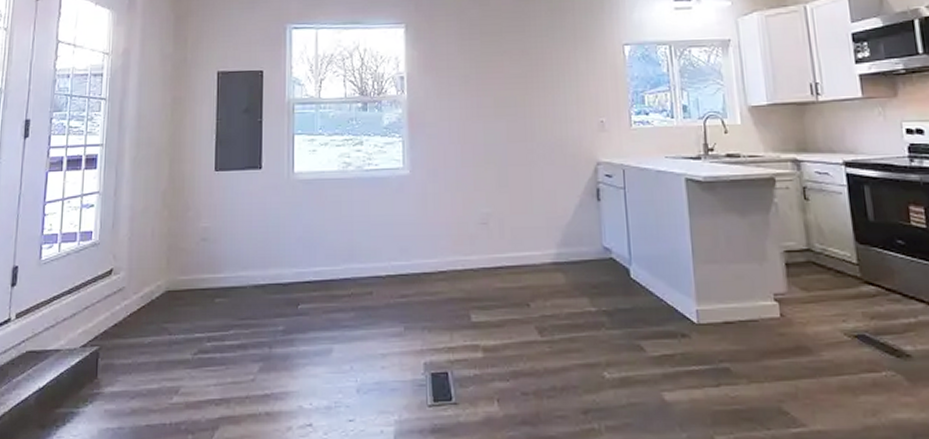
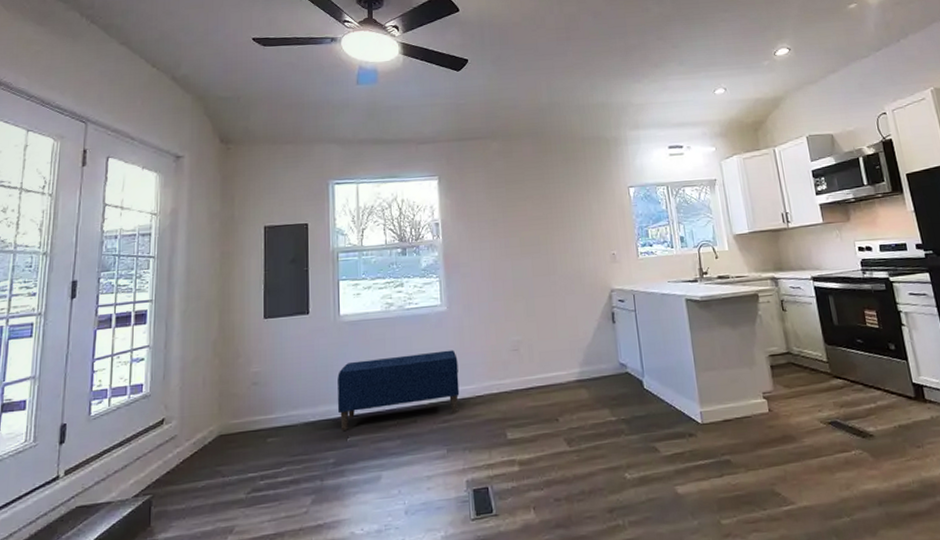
bench: none [288,218,420,297] -> present [337,350,460,431]

